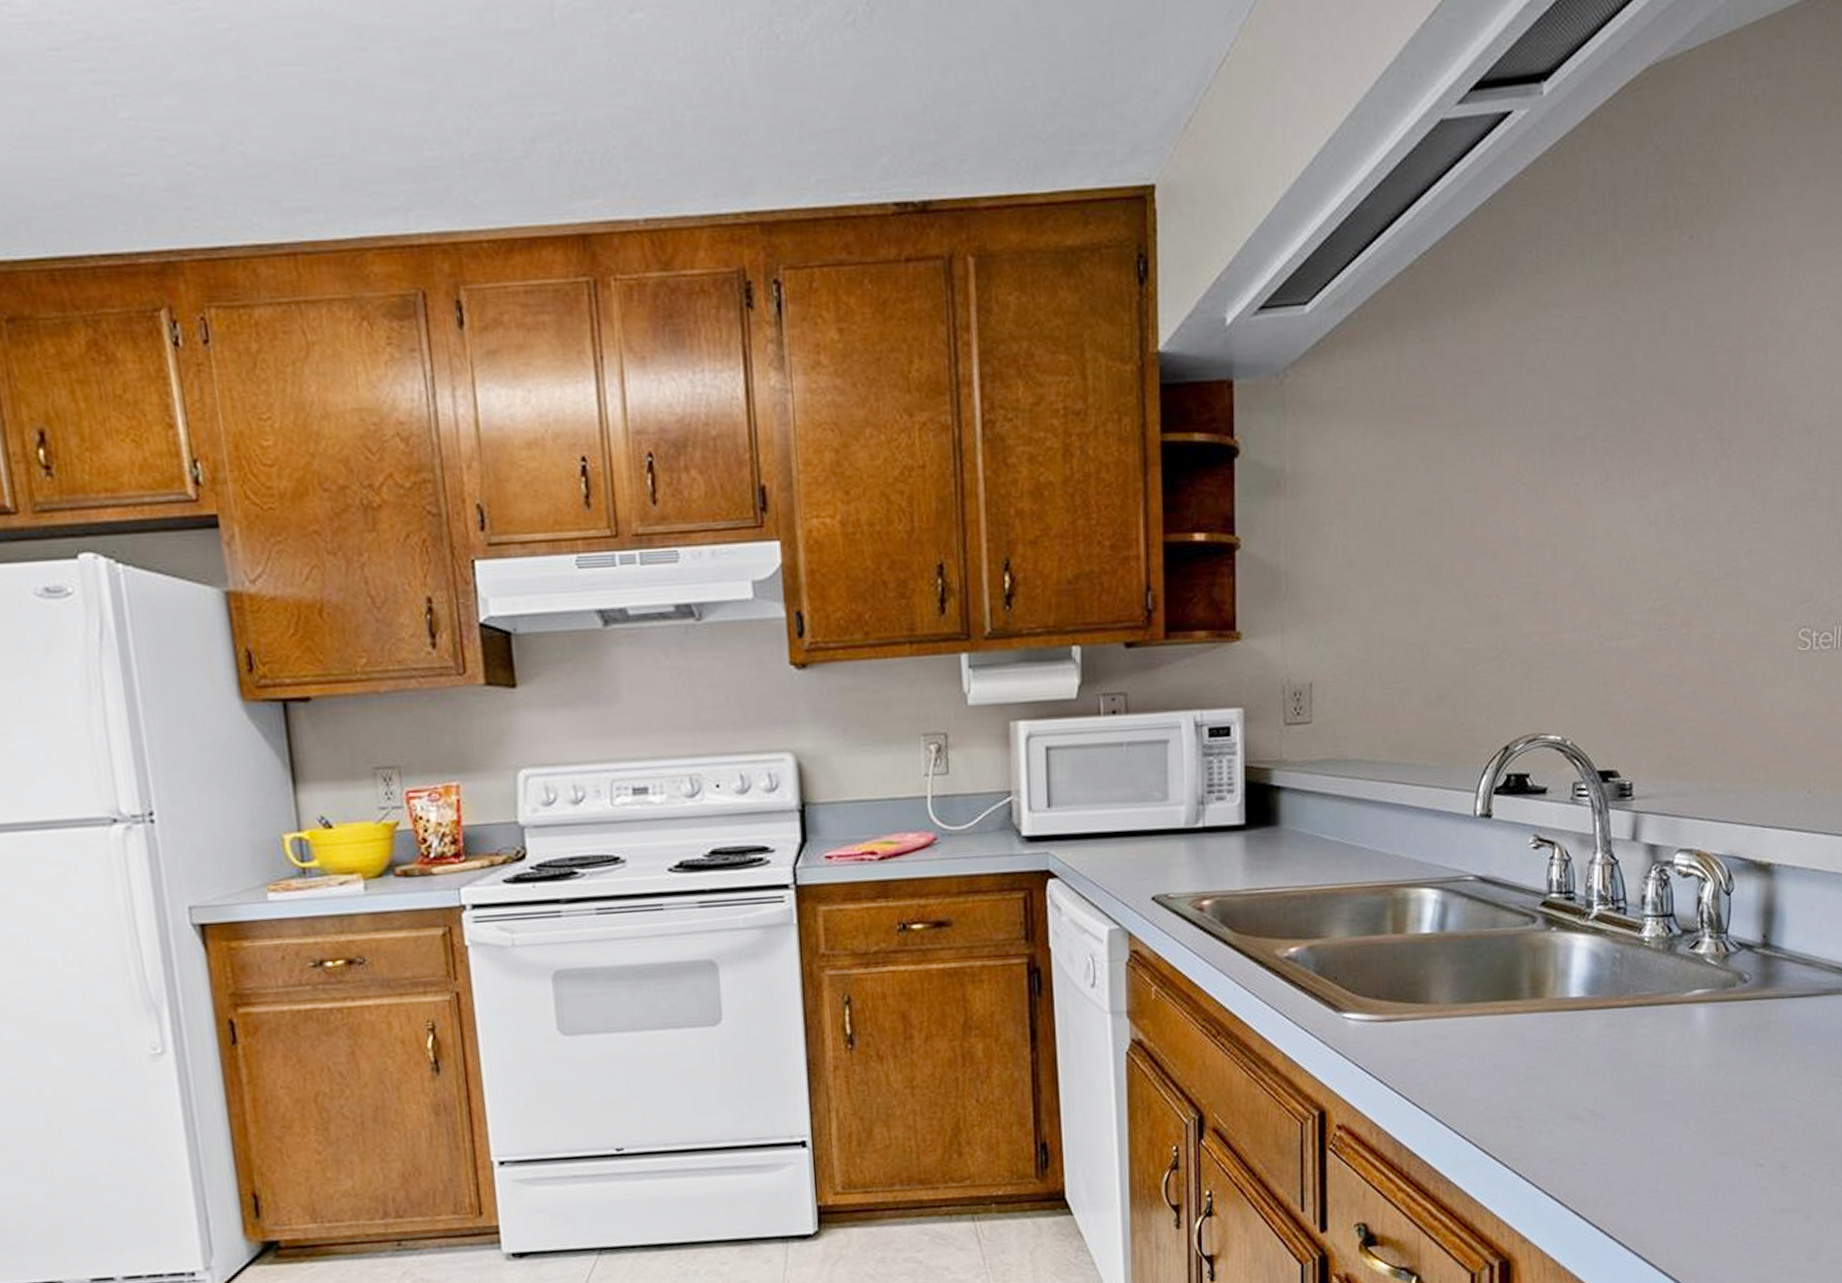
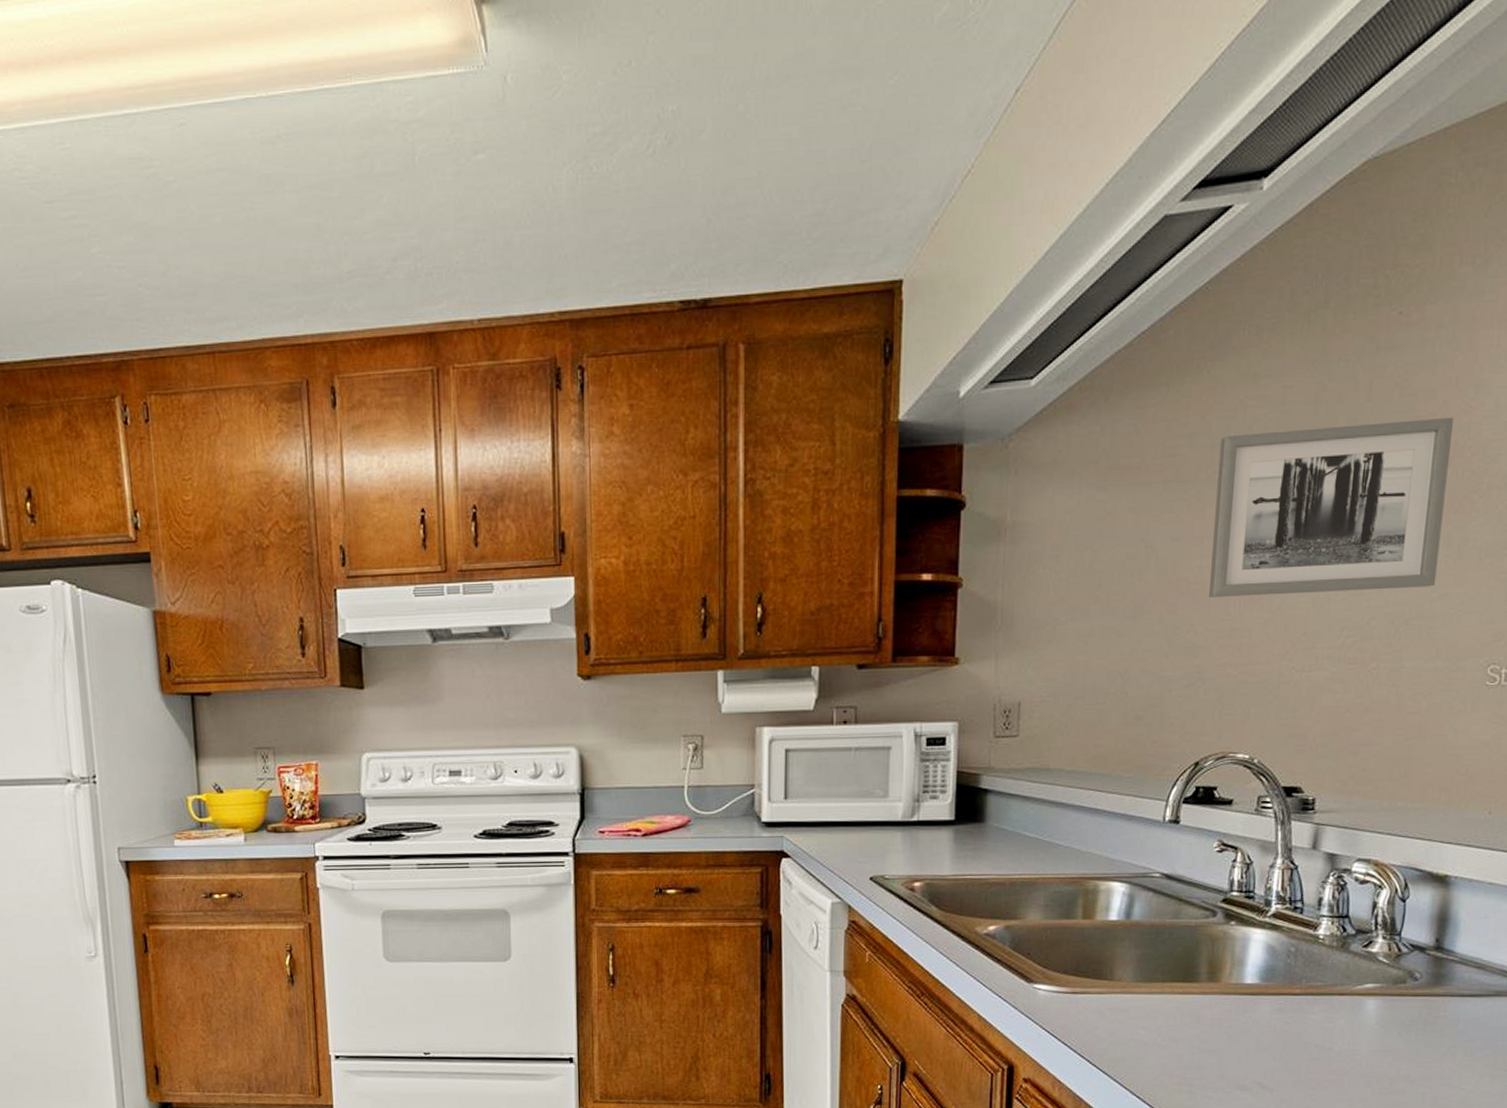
wall art: none [1509,354,1750,557] -> present [1208,417,1453,597]

